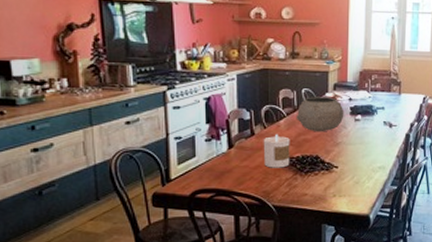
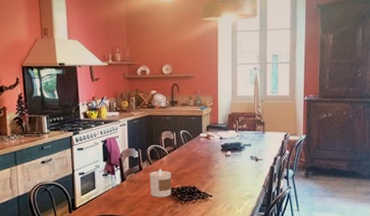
bowl: present [296,97,344,132] -> none [176,137,216,167]

